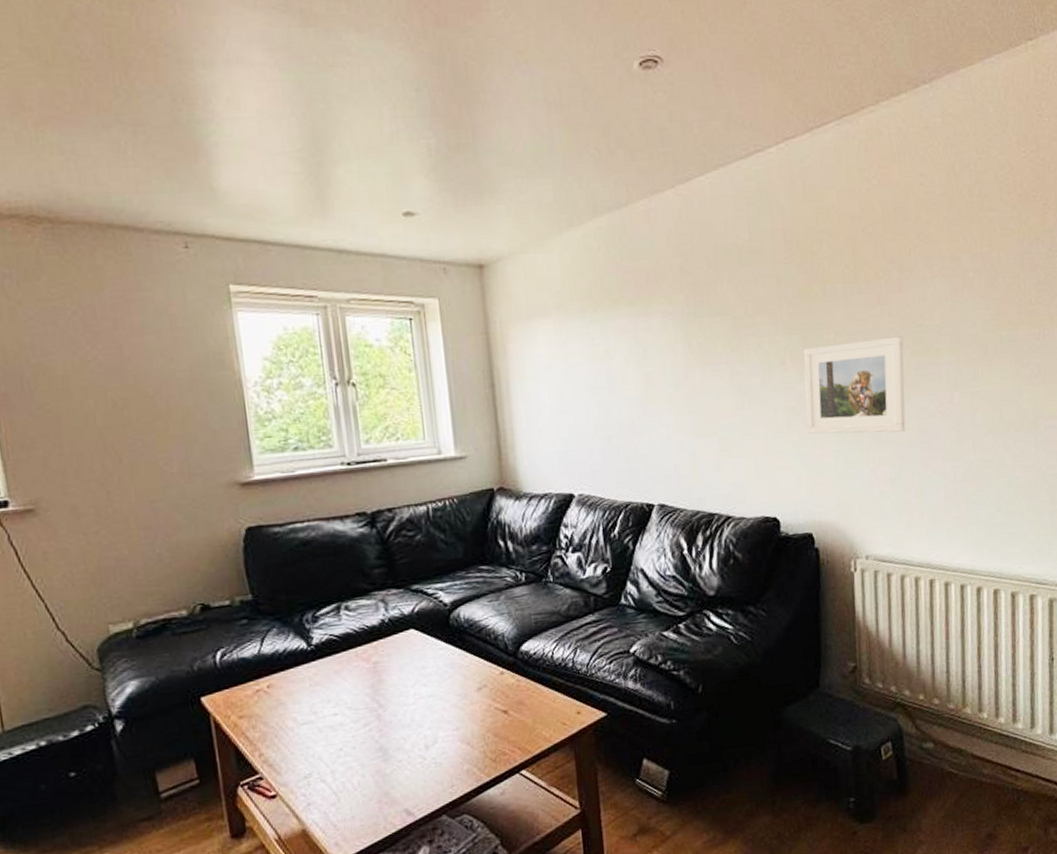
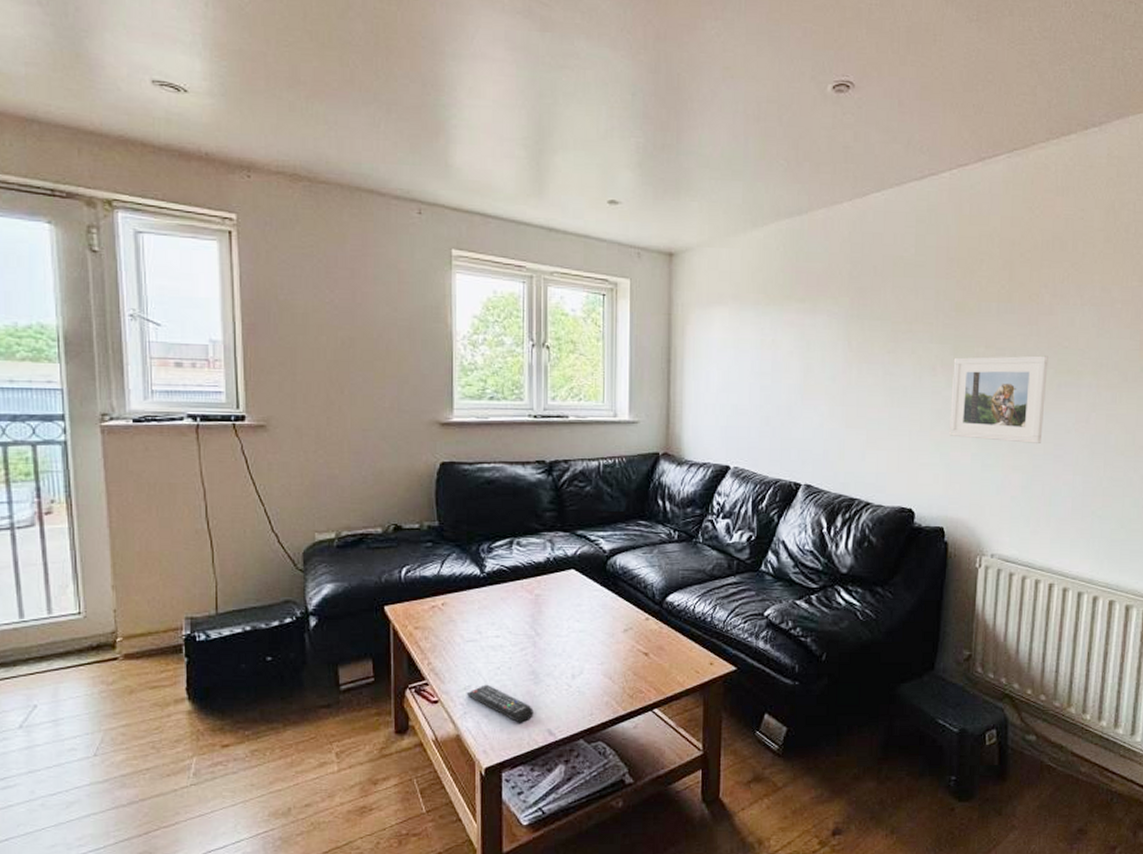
remote control: none [307,769,387,807] -> present [466,684,534,723]

